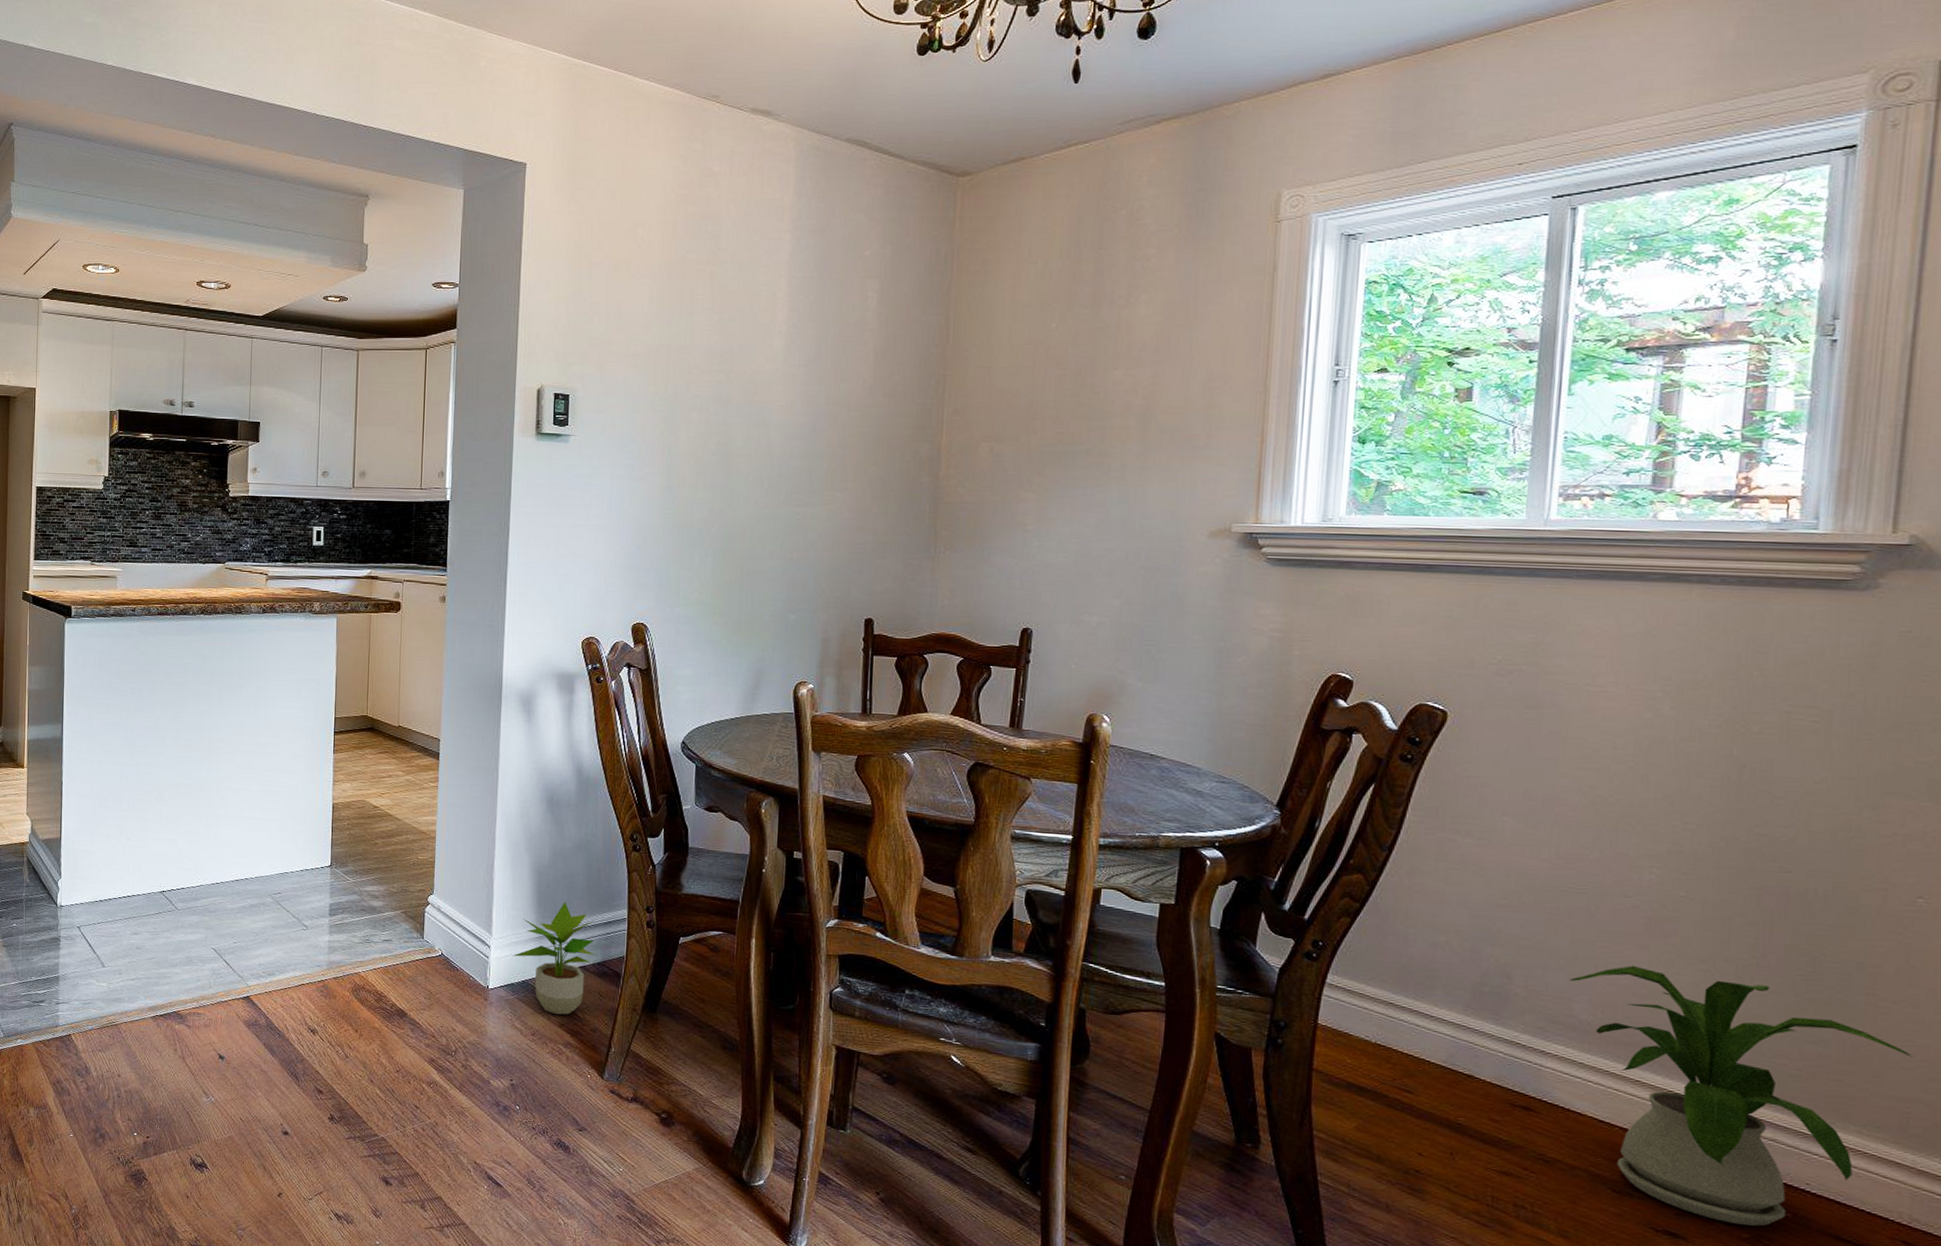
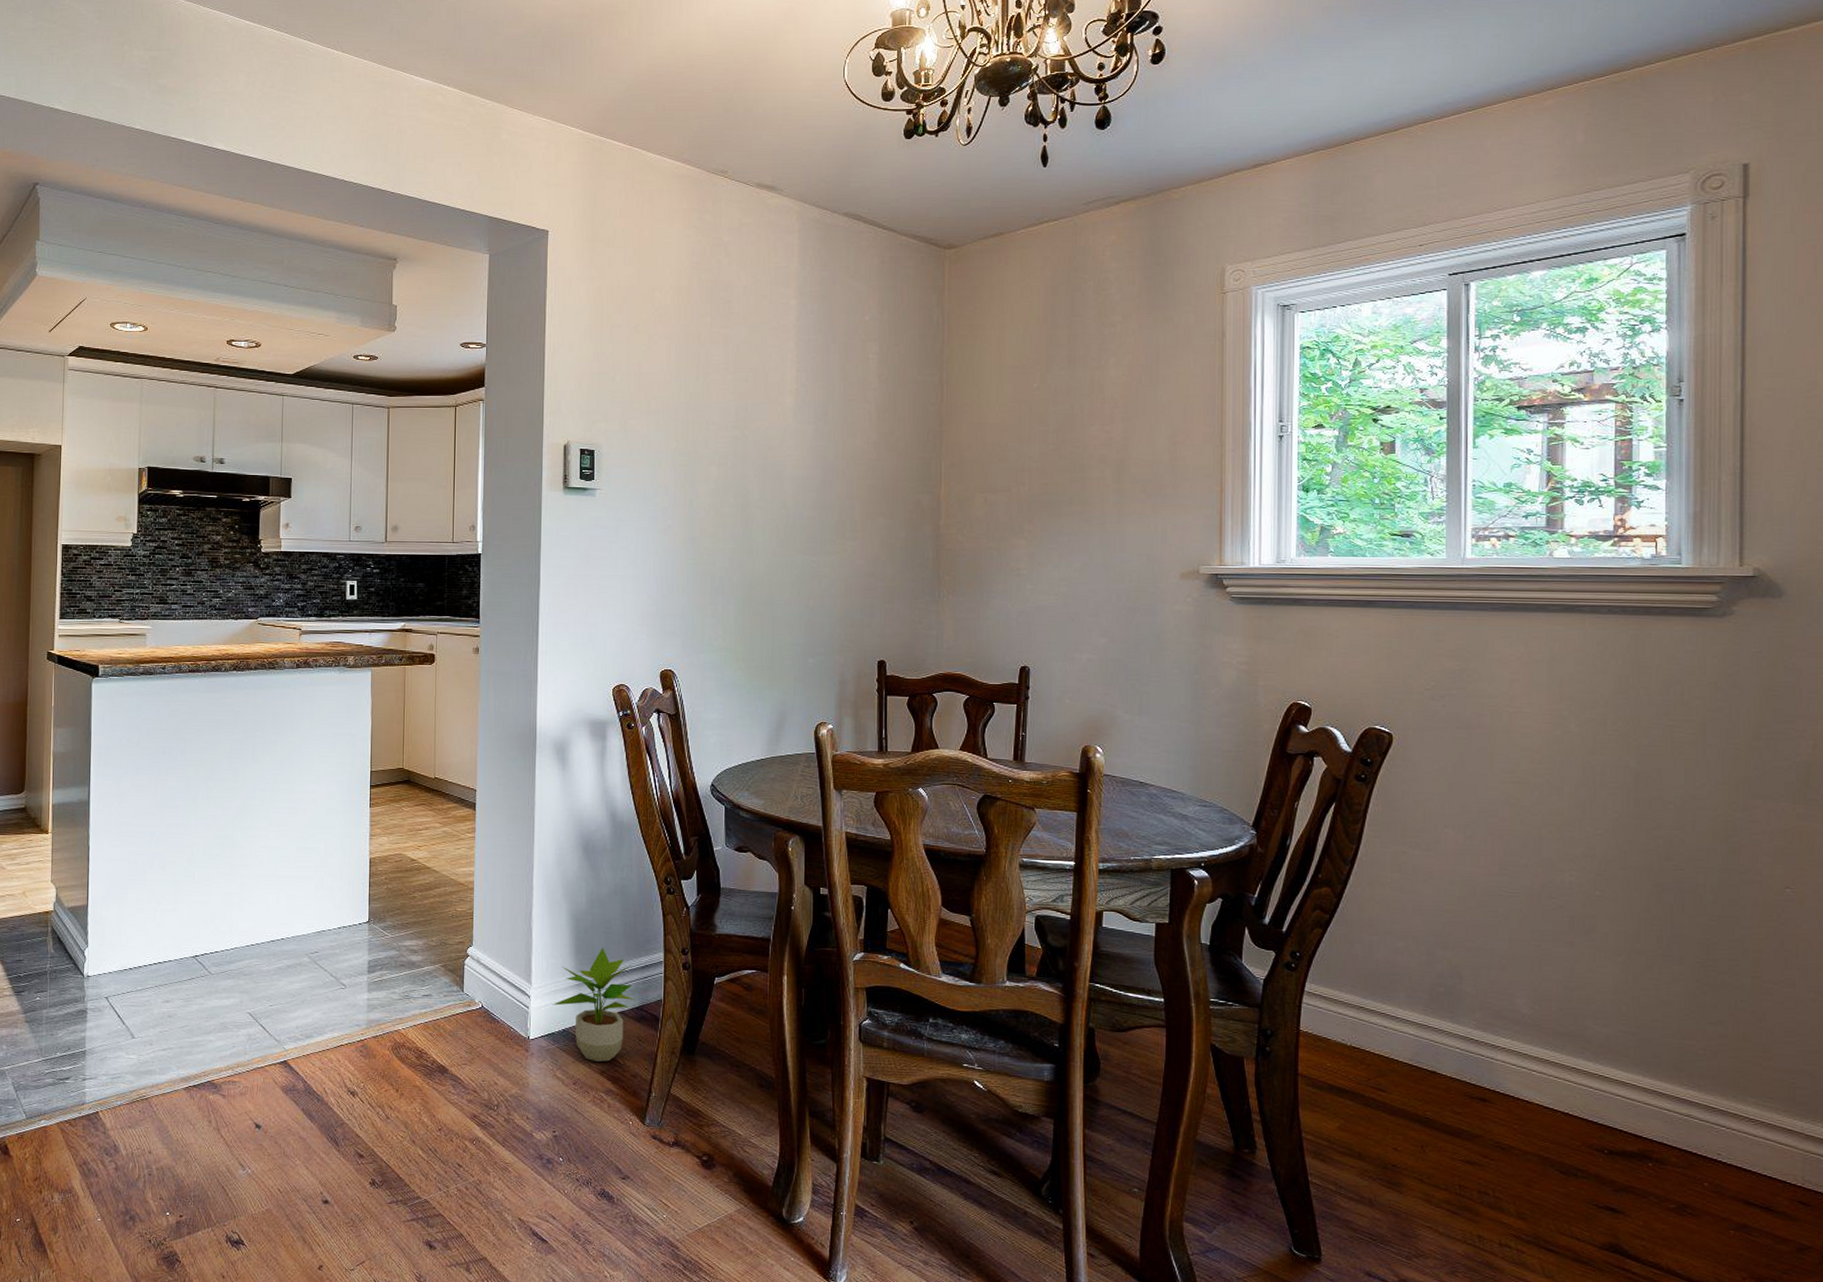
house plant: present [1569,965,1912,1227] -> none [1510,960,1793,1197]

